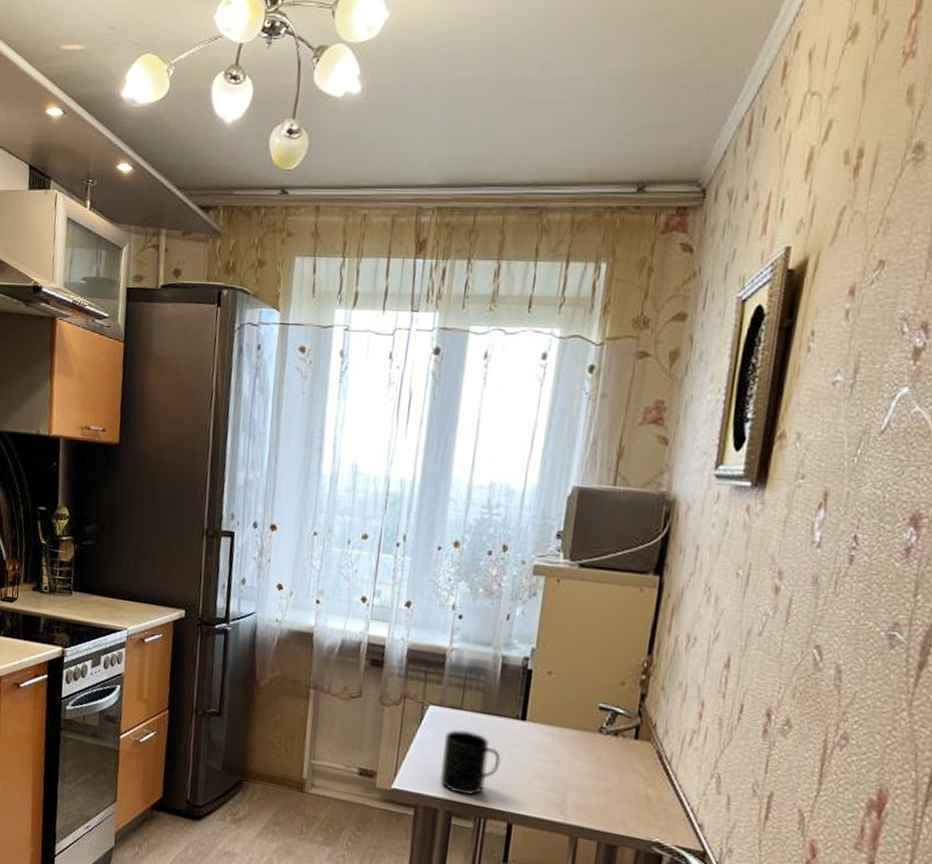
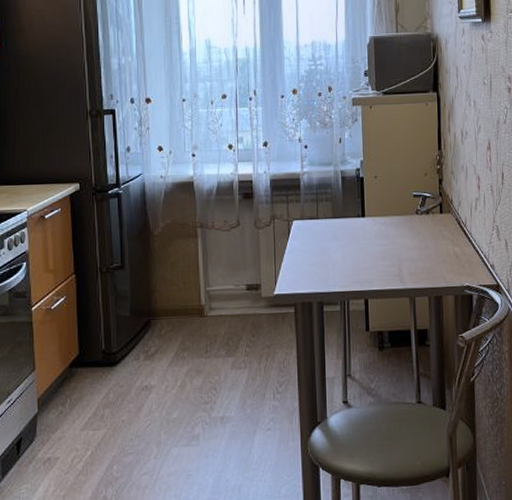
mug: present [439,730,501,796] -> none [309,234,352,286]

